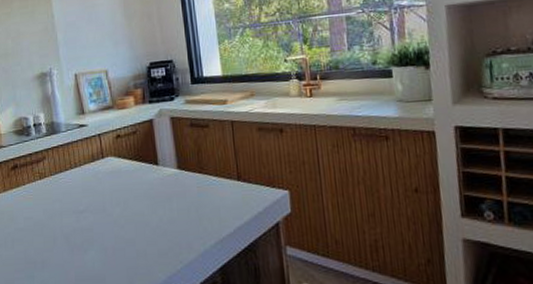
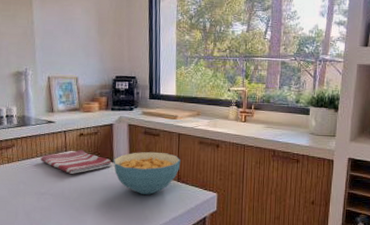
dish towel: none [75,154,157,185] -> present [40,149,112,174]
cereal bowl: none [158,146,239,201] -> present [113,151,181,195]

